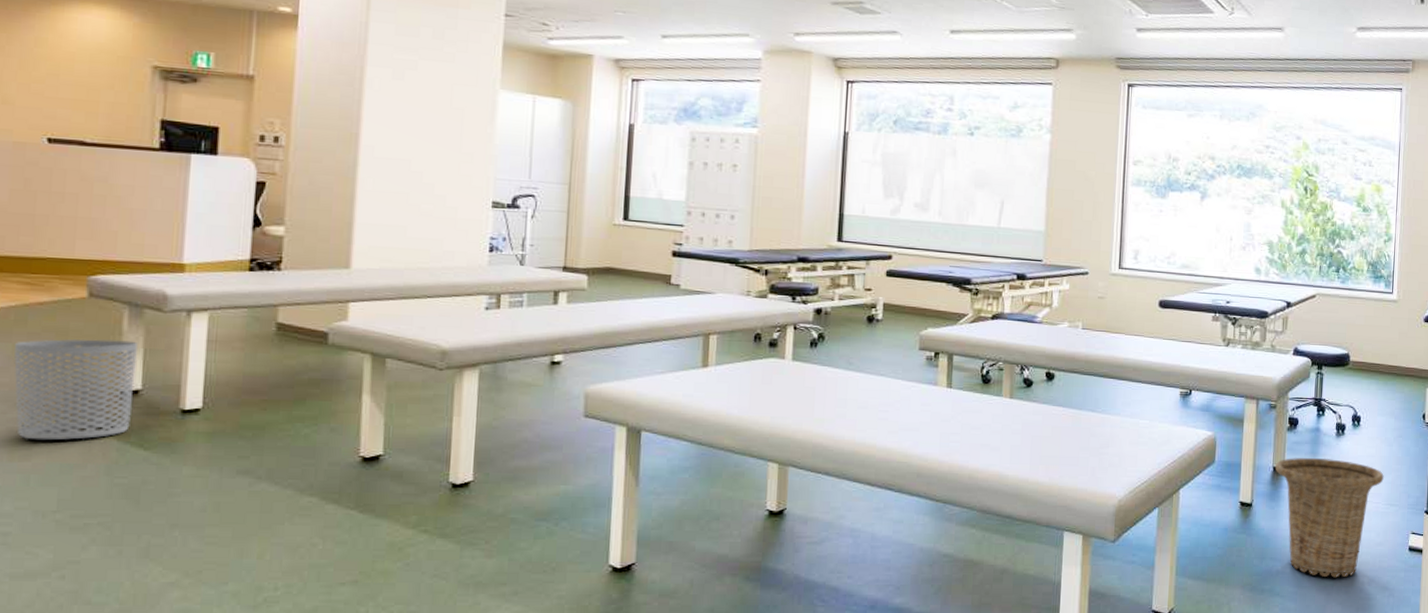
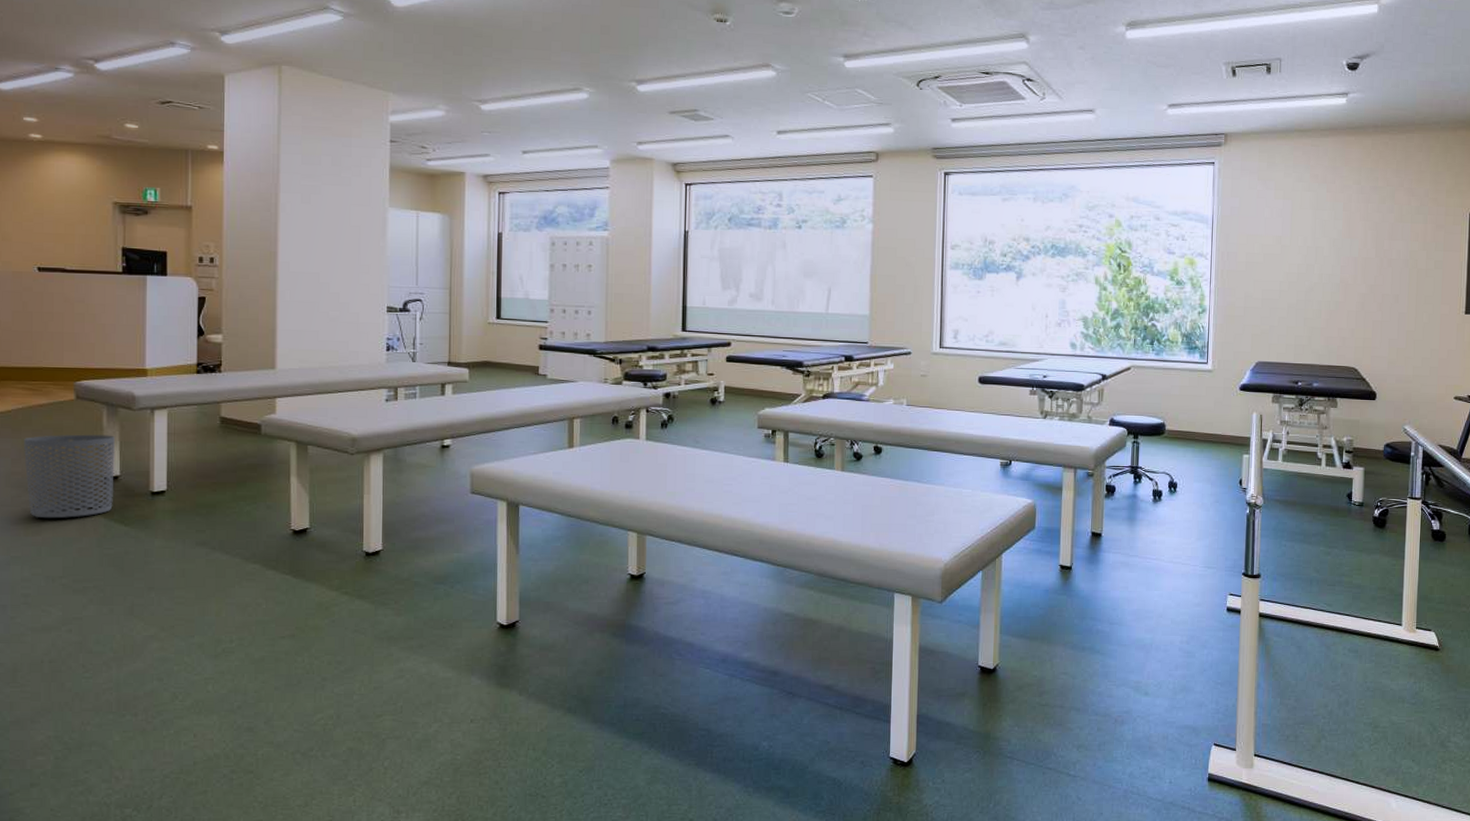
basket: present [1274,457,1384,578] -> none [1093,522,1201,637]

